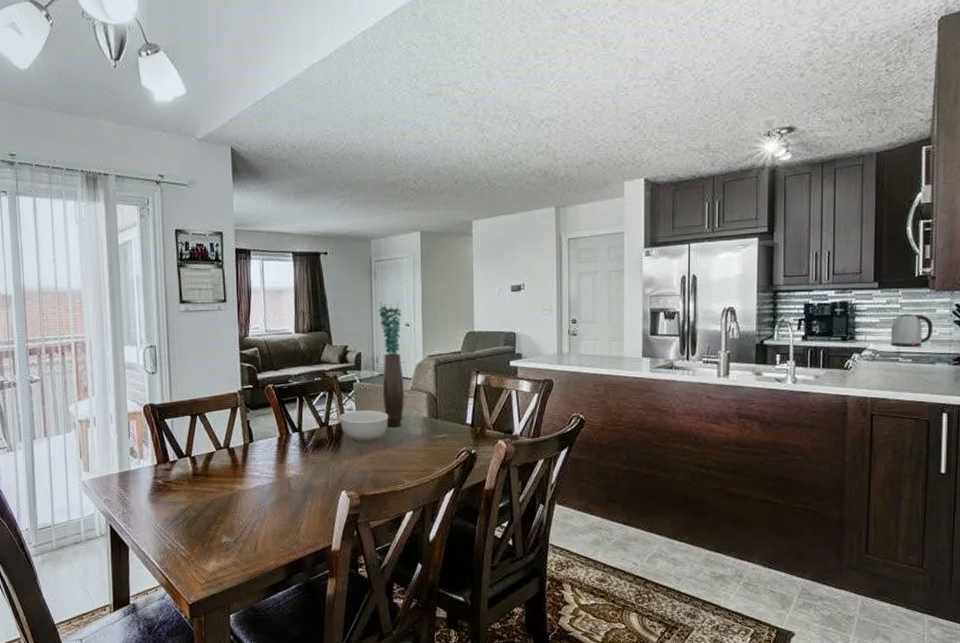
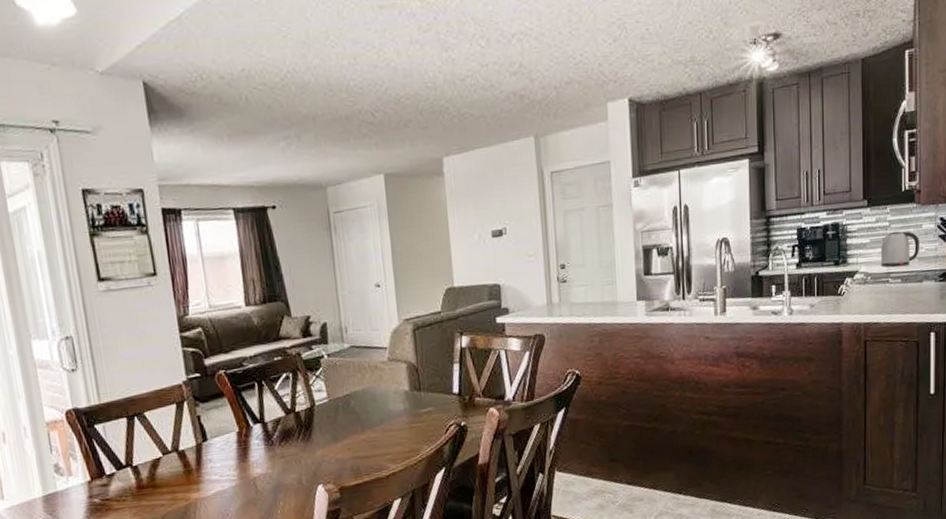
bowl: present [339,410,389,445] -> none [307,388,365,430]
vase: present [378,302,404,428] -> none [342,261,382,407]

